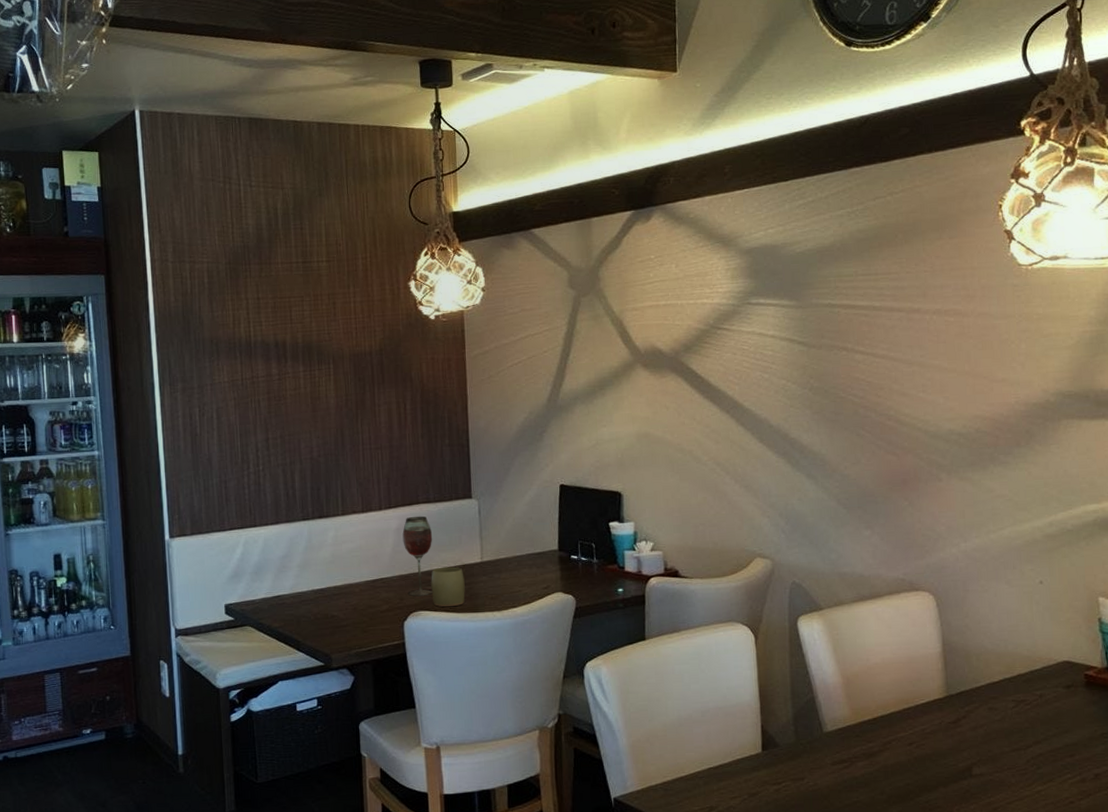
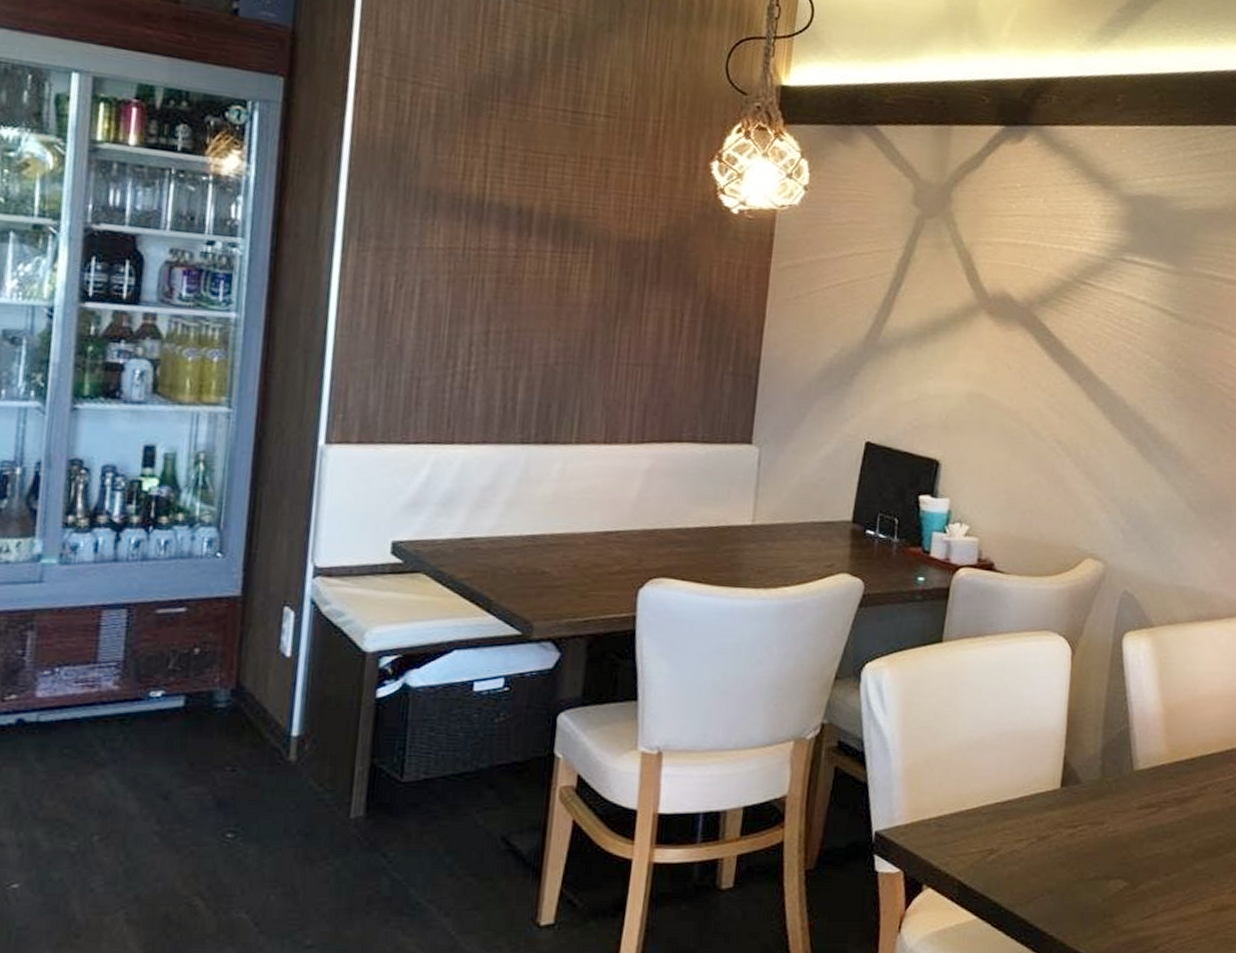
wineglass: present [402,516,433,597] -> none [650,457,694,560]
mug: present [431,566,465,607] -> none [681,525,728,577]

